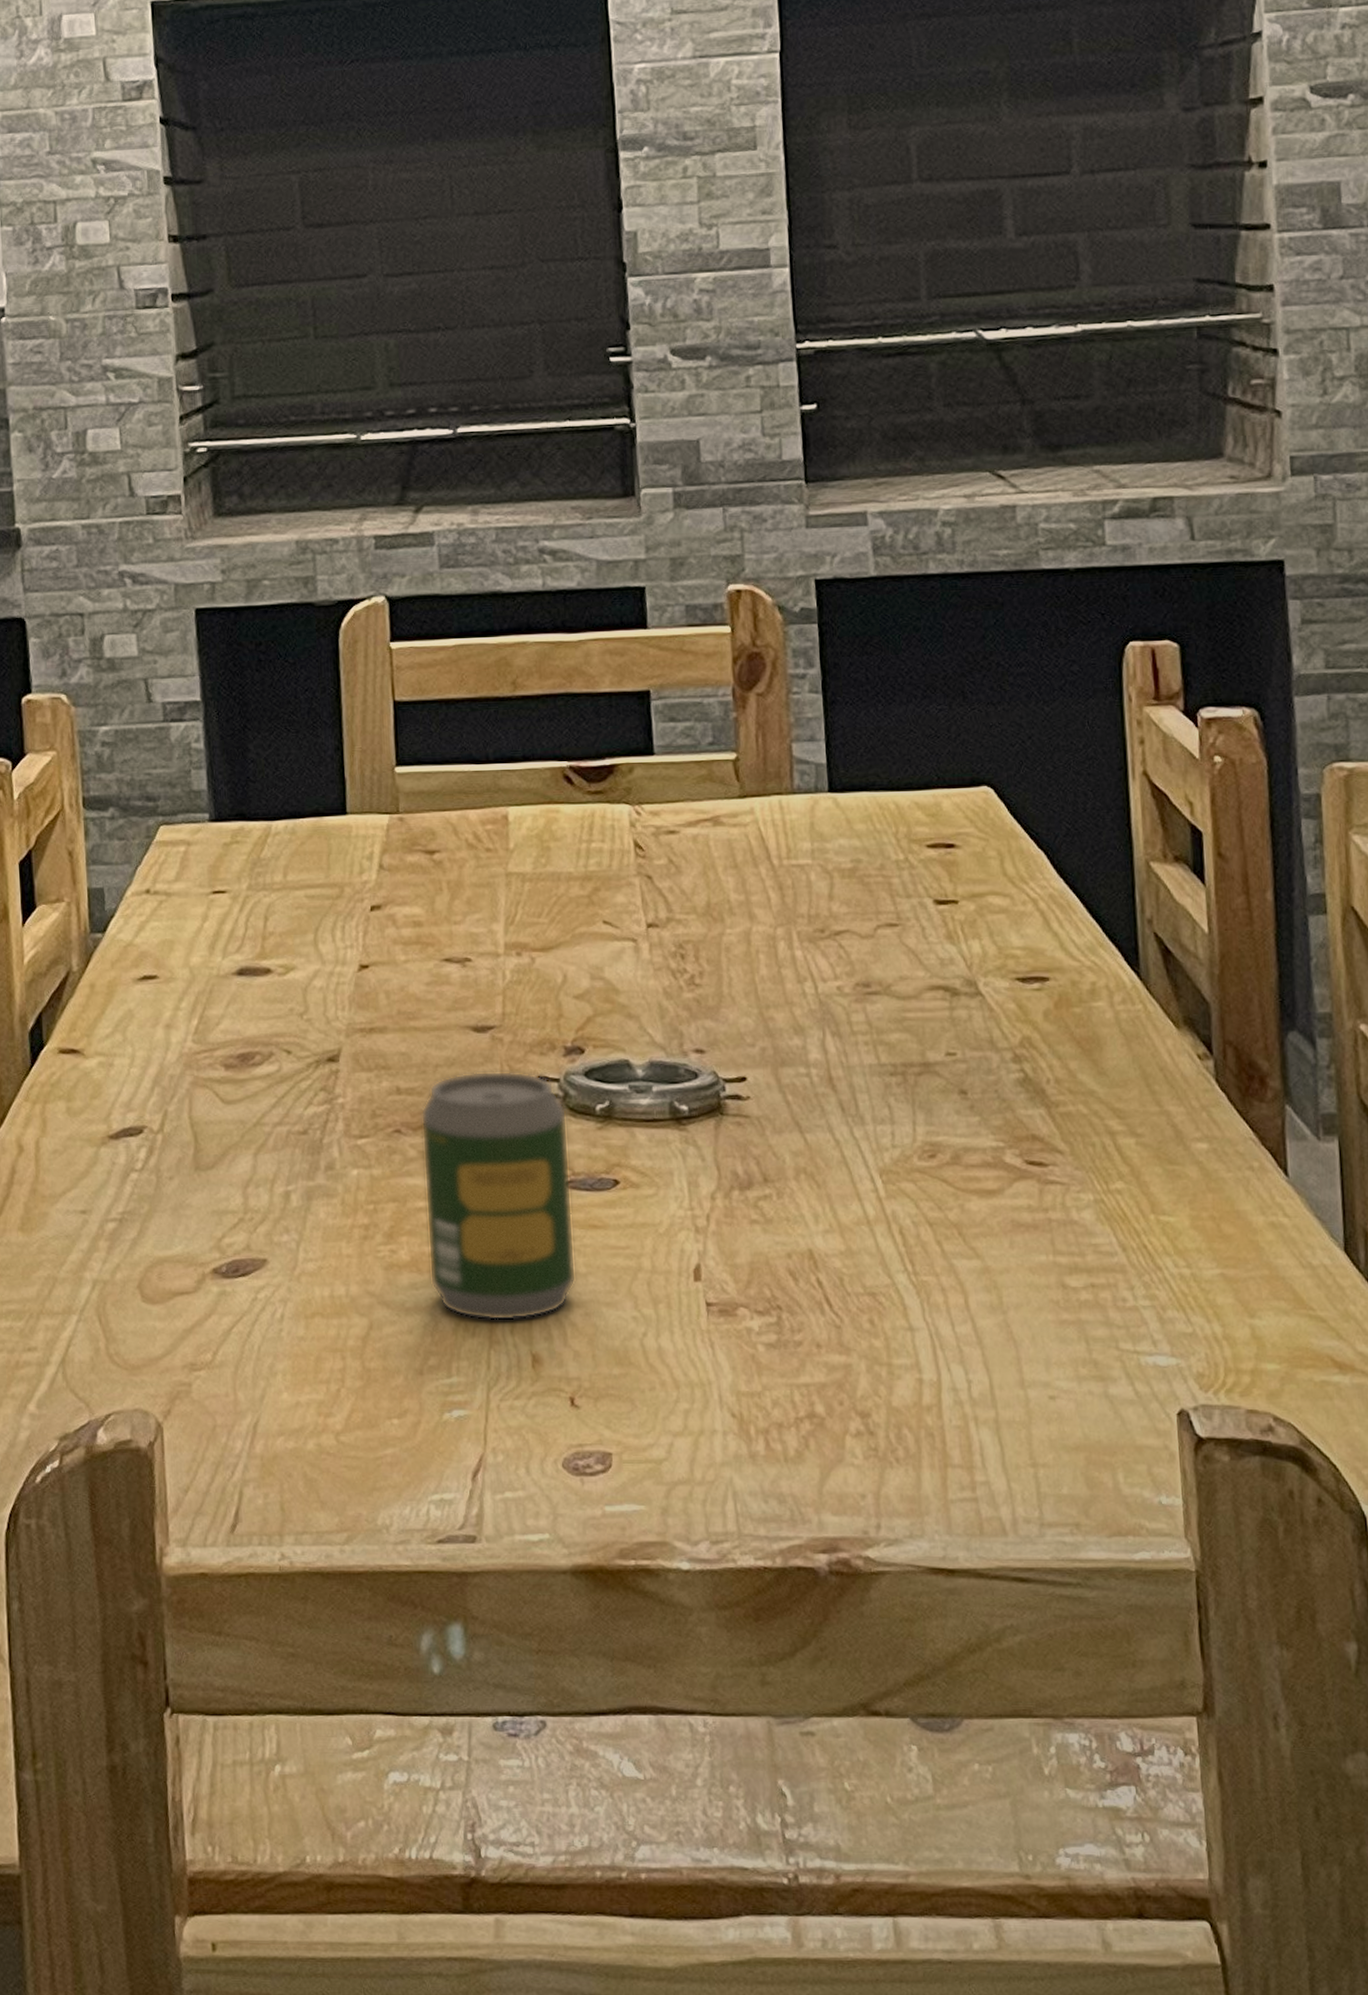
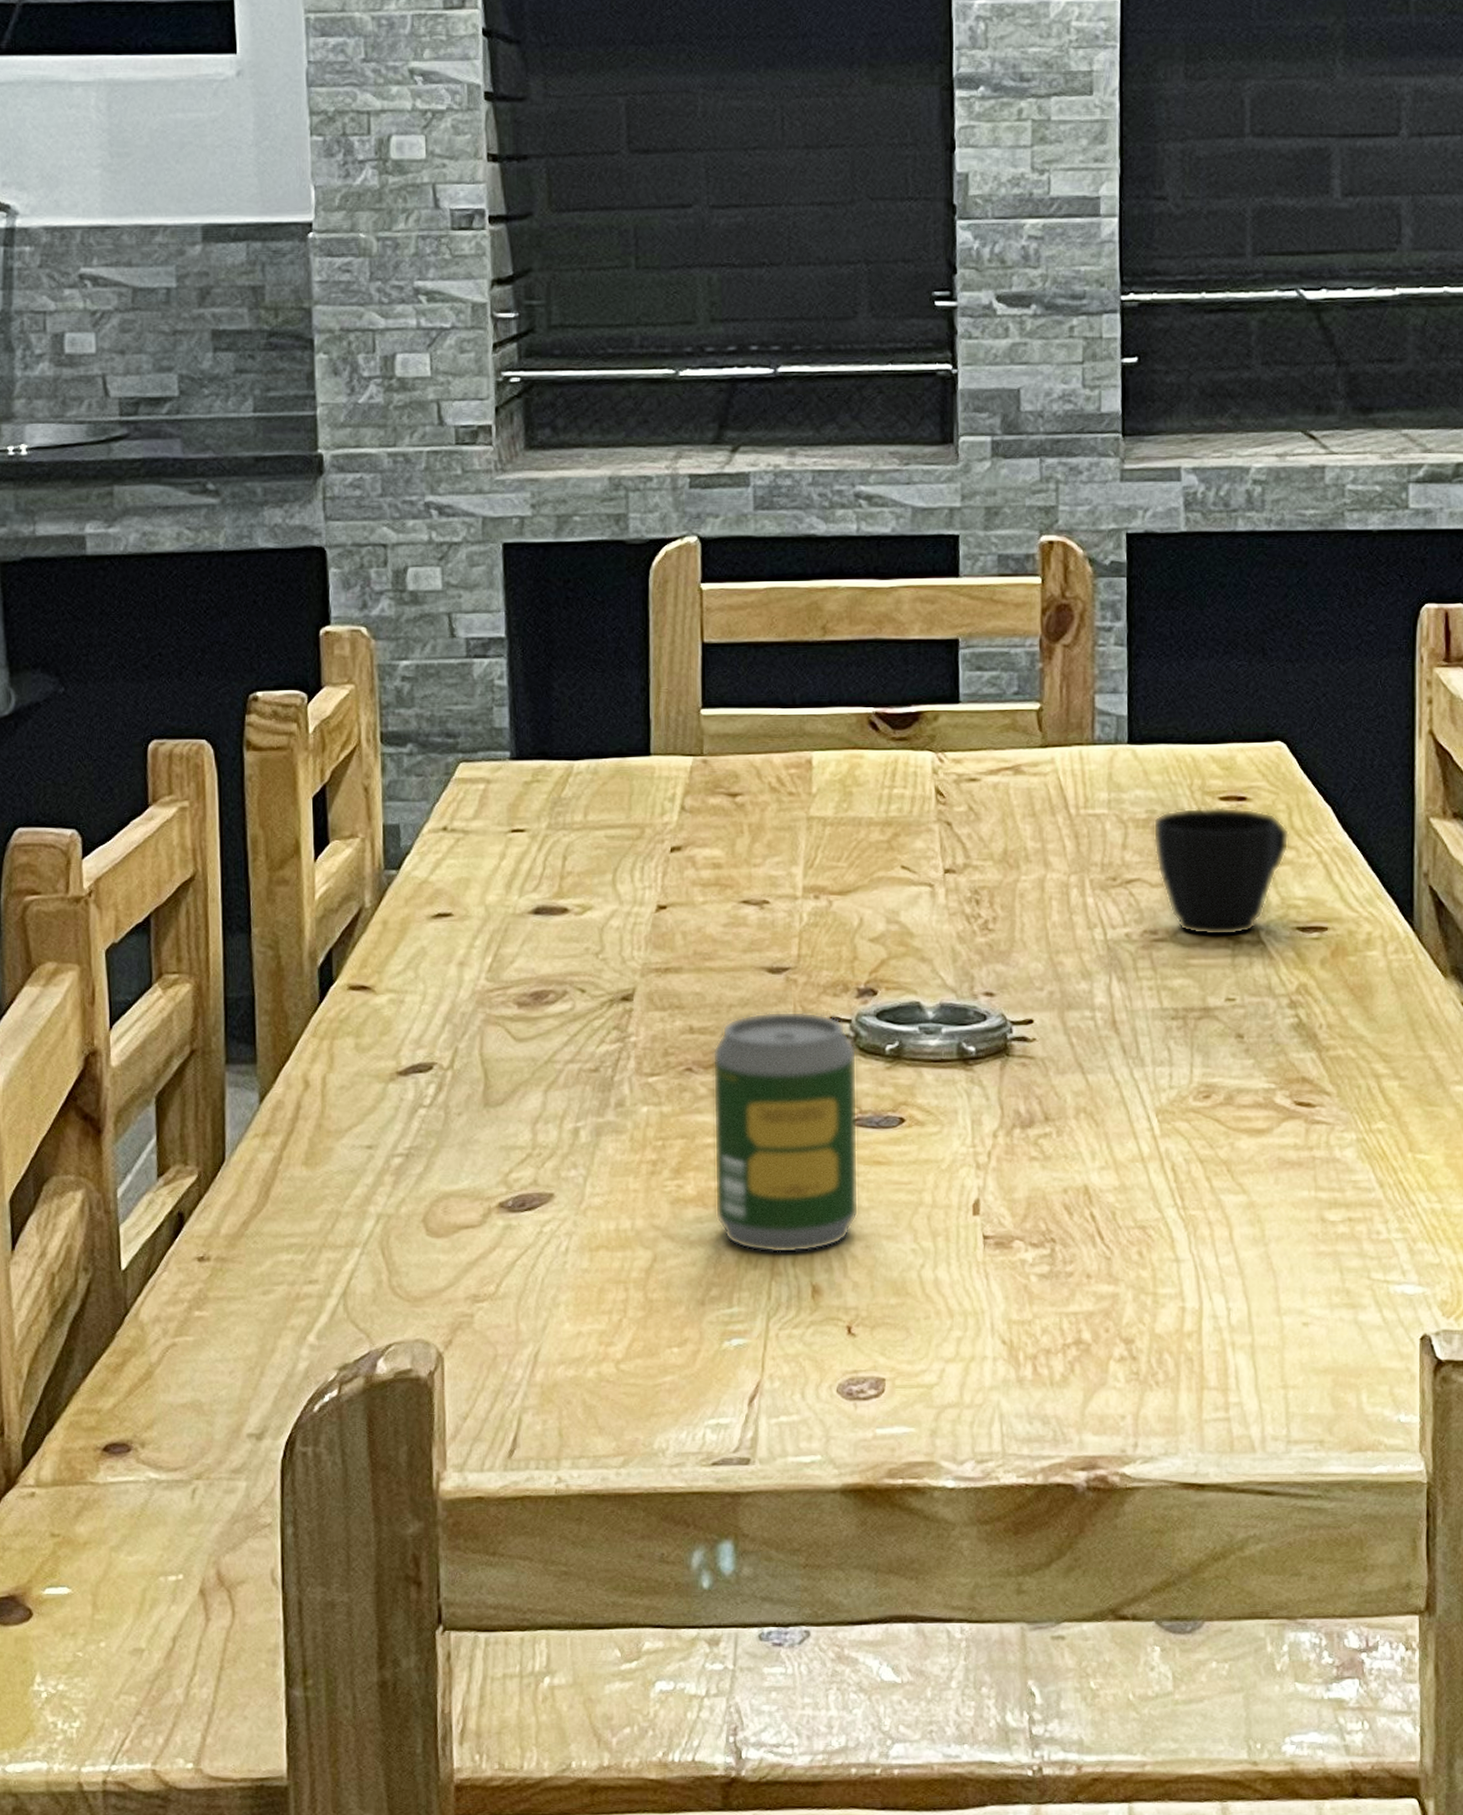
cup: none [859,854,1003,988] -> present [1153,806,1290,936]

